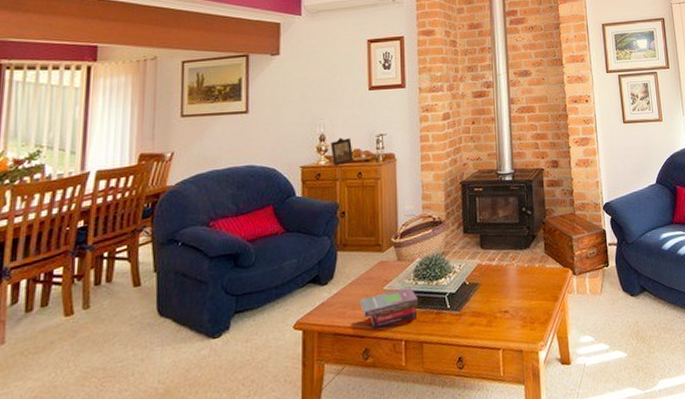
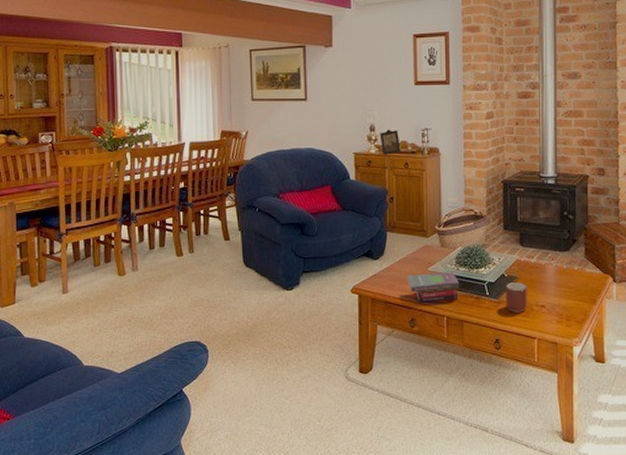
mug: none [467,289,491,324] -> present [506,283,528,312]

